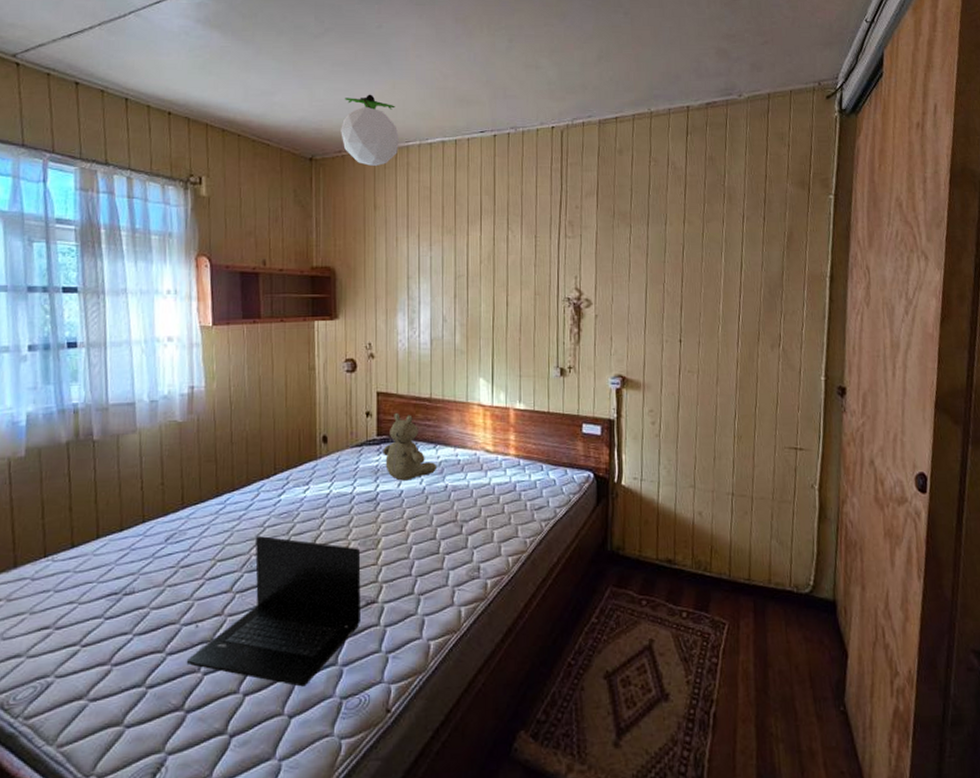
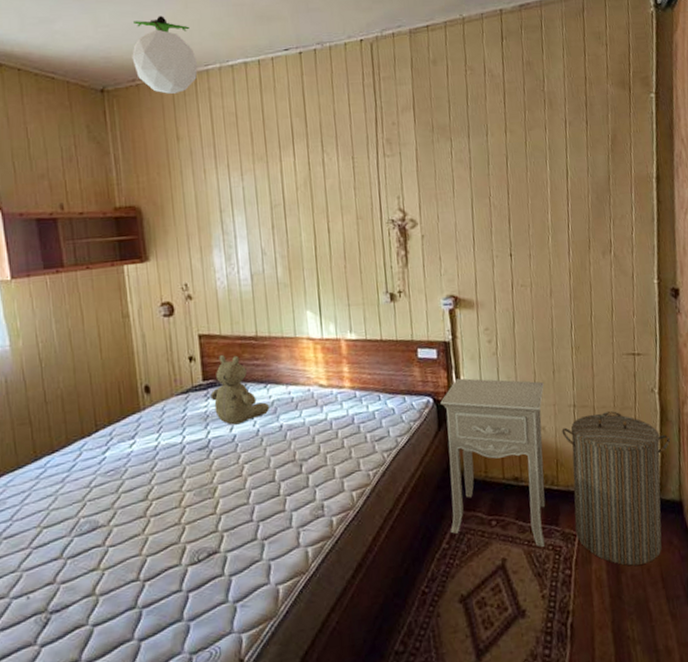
laptop: present [186,536,361,687] -> none [20,496,204,647]
nightstand: none [600,456,704,632] -> present [440,378,546,547]
laundry hamper: none [718,503,828,661] -> present [561,411,671,566]

